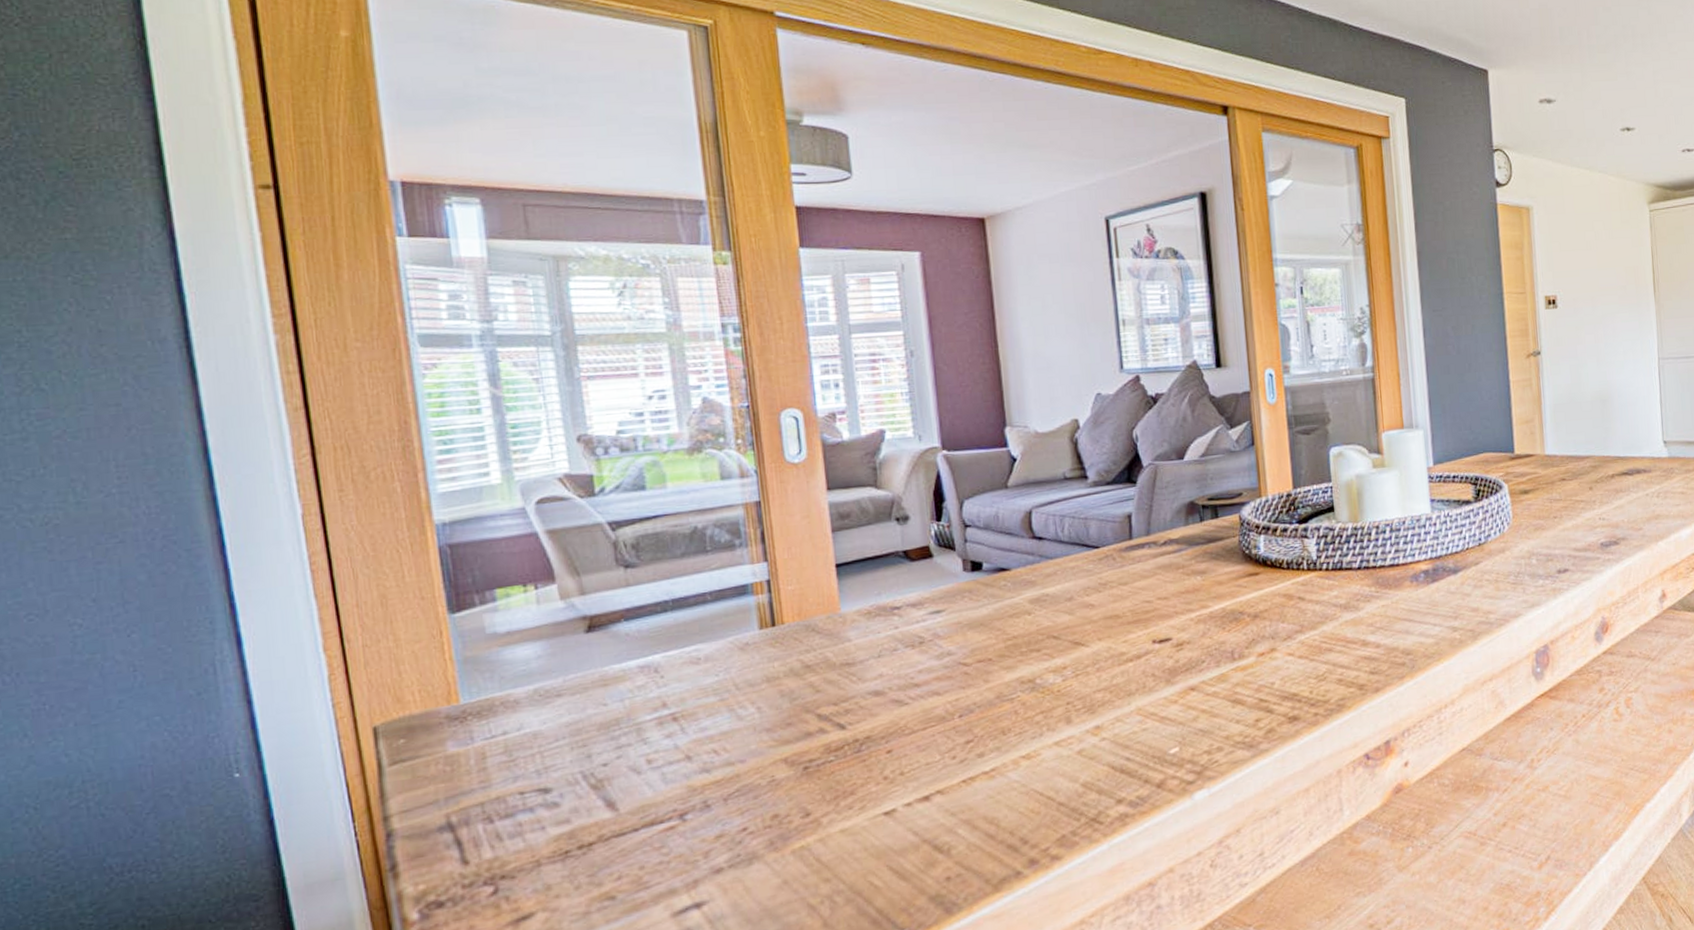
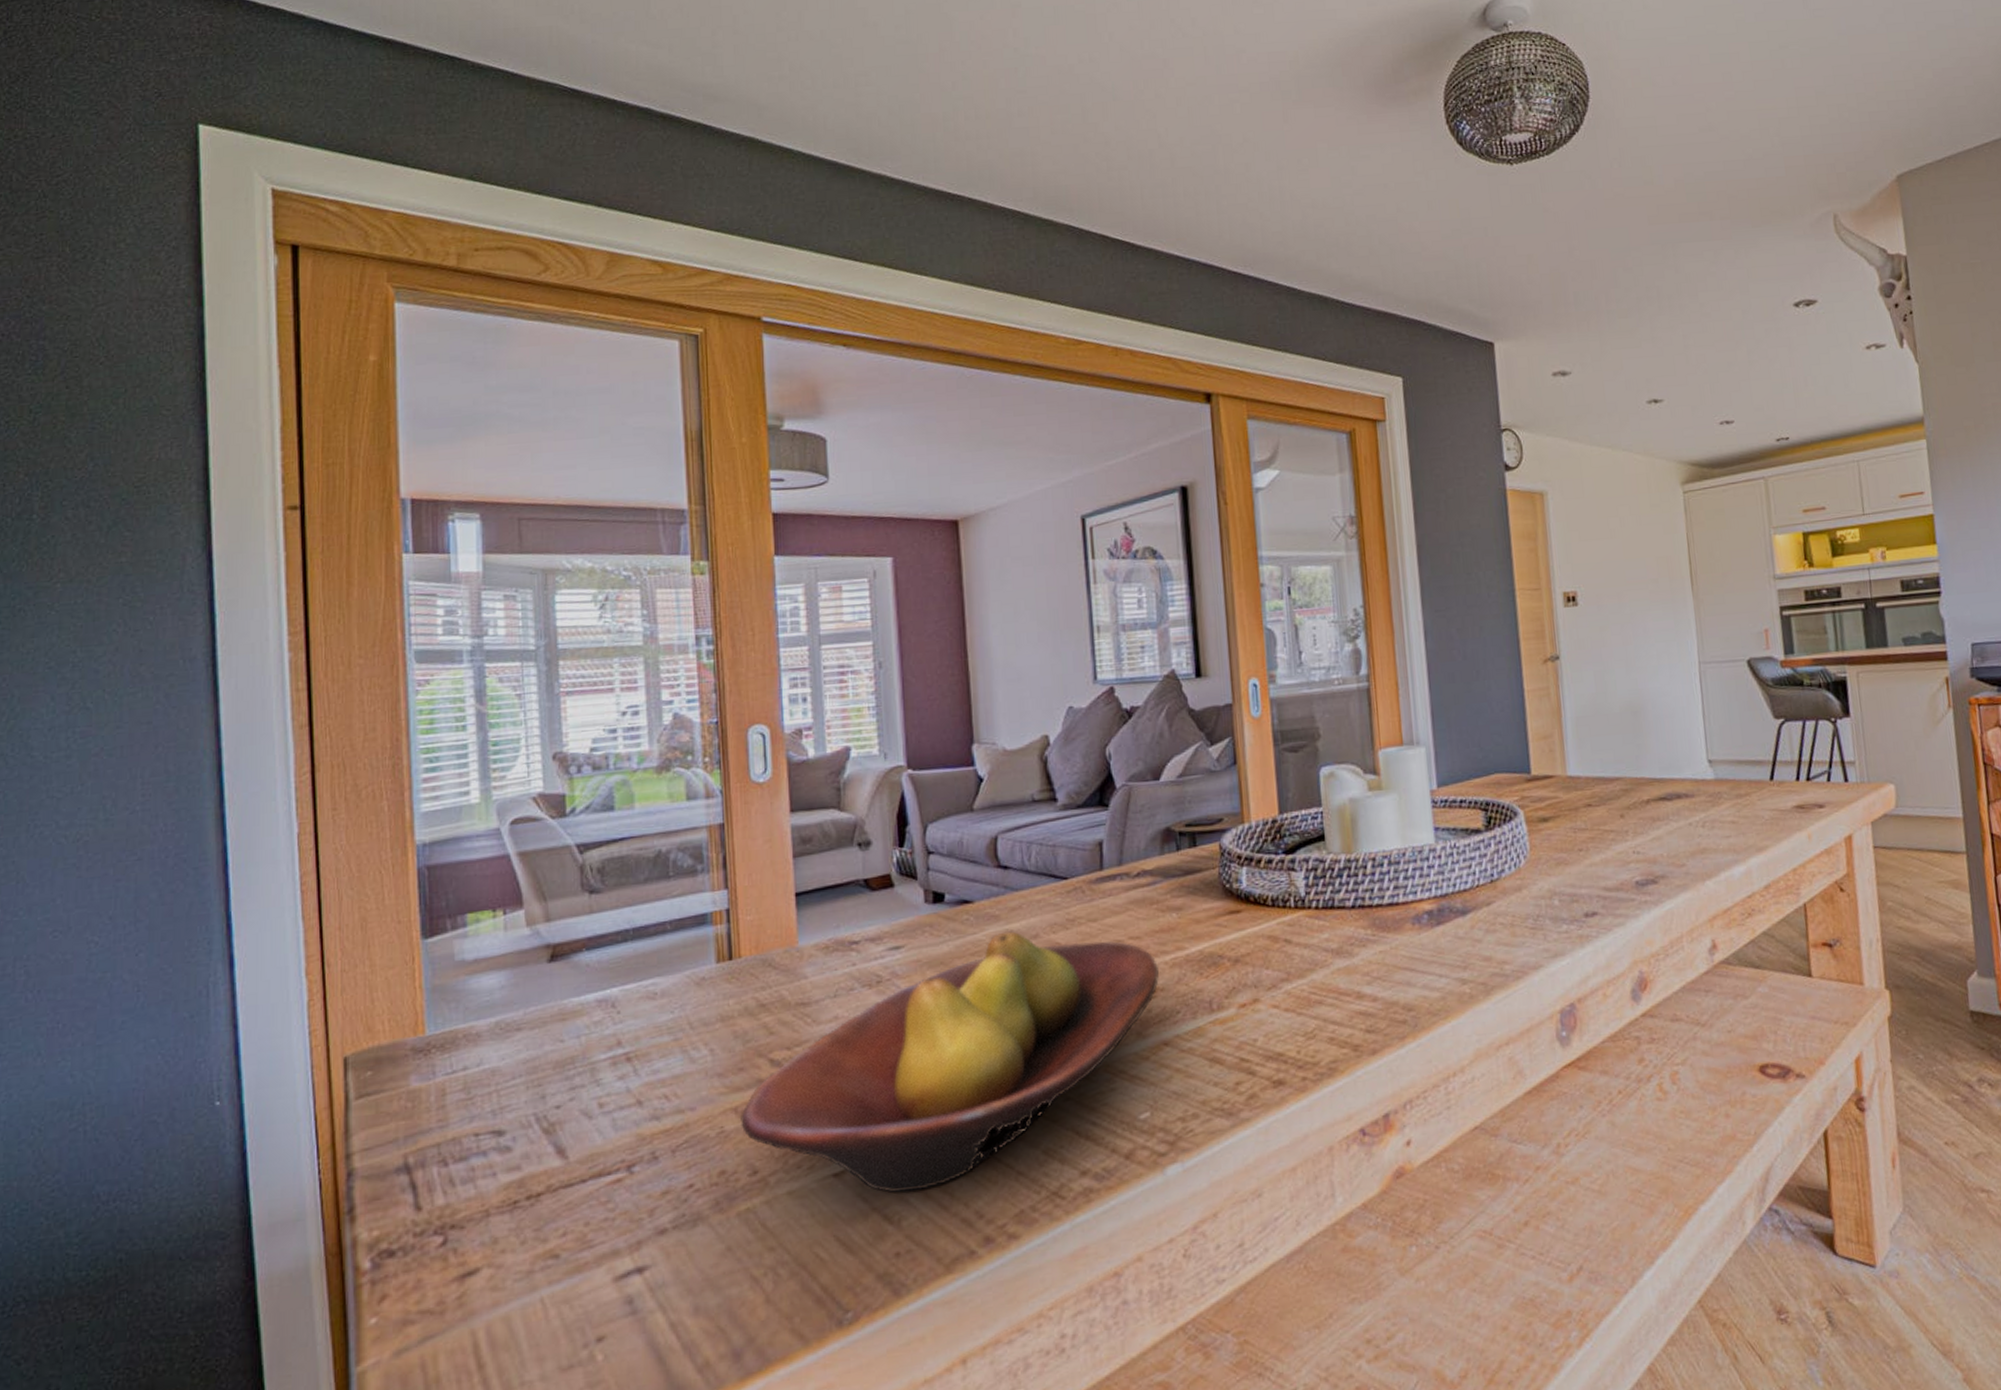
fruit bowl: none [791,595,1186,826] -> present [740,931,1160,1193]

